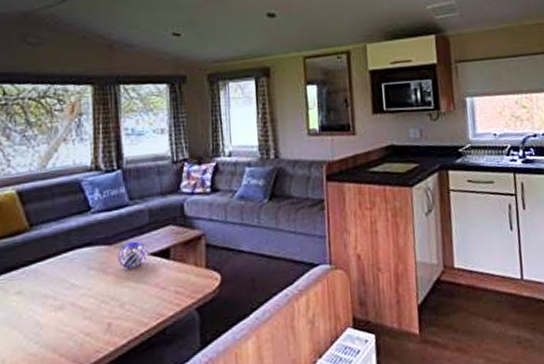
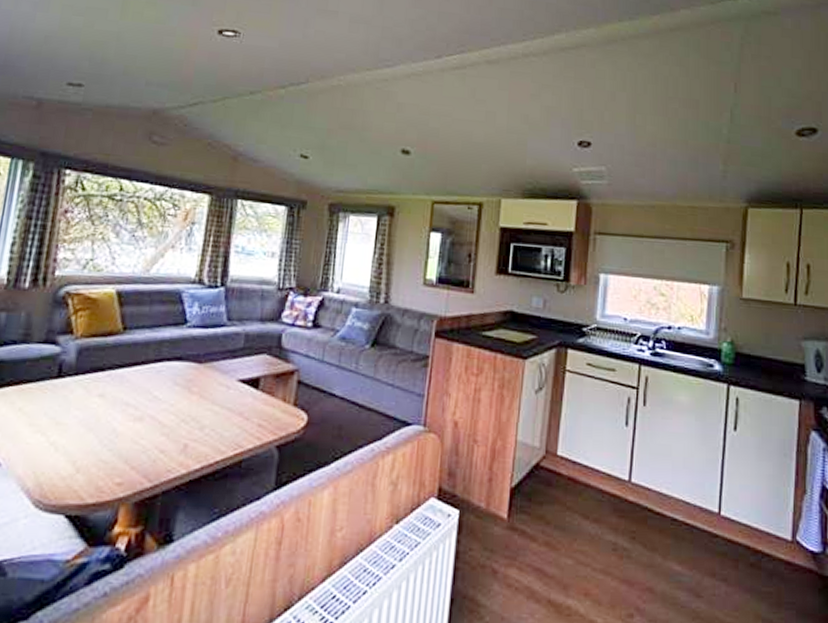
decorative orb: present [117,241,149,269] -> none [205,363,238,392]

